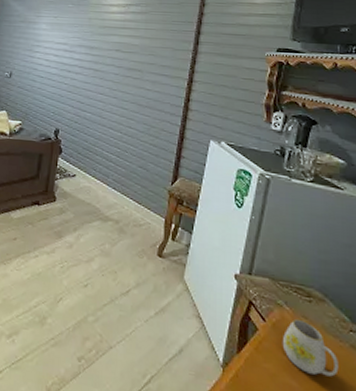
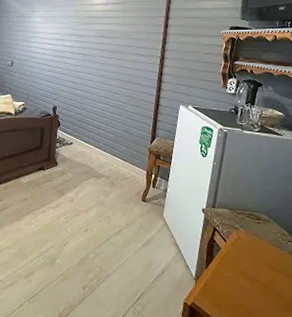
mug: present [282,318,339,377] -> none [239,237,281,277]

